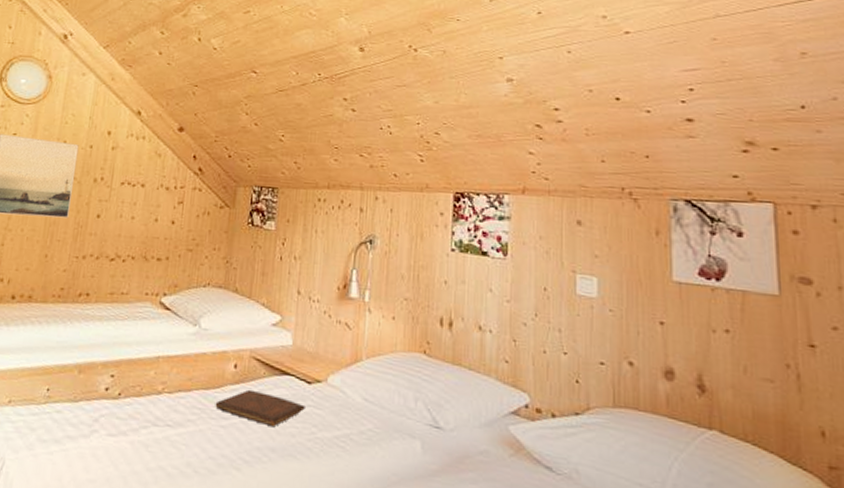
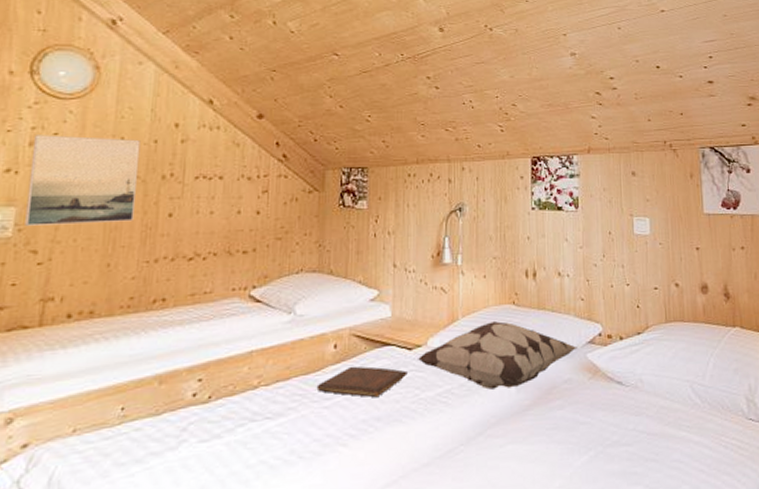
decorative pillow: none [315,368,499,447] -> present [417,320,579,390]

